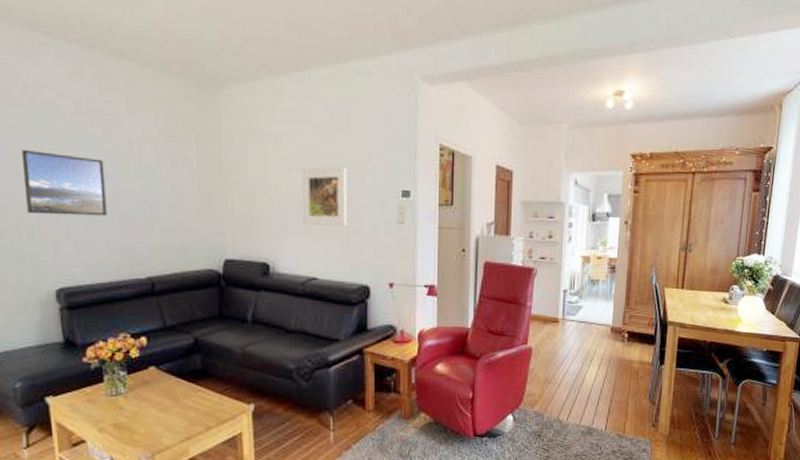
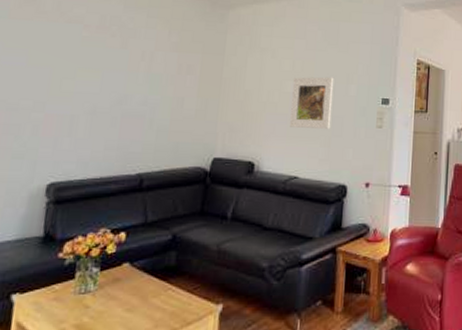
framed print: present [21,149,107,216] -> none [36,56,117,116]

